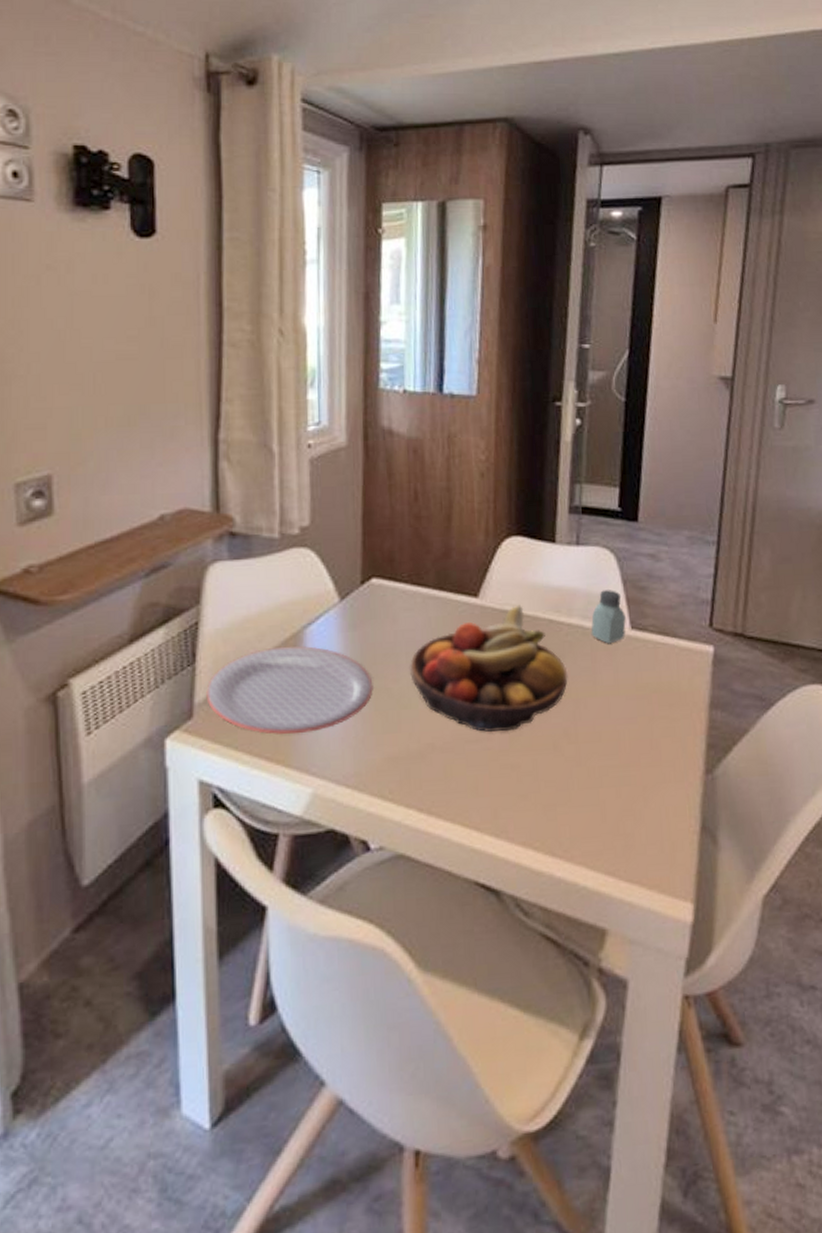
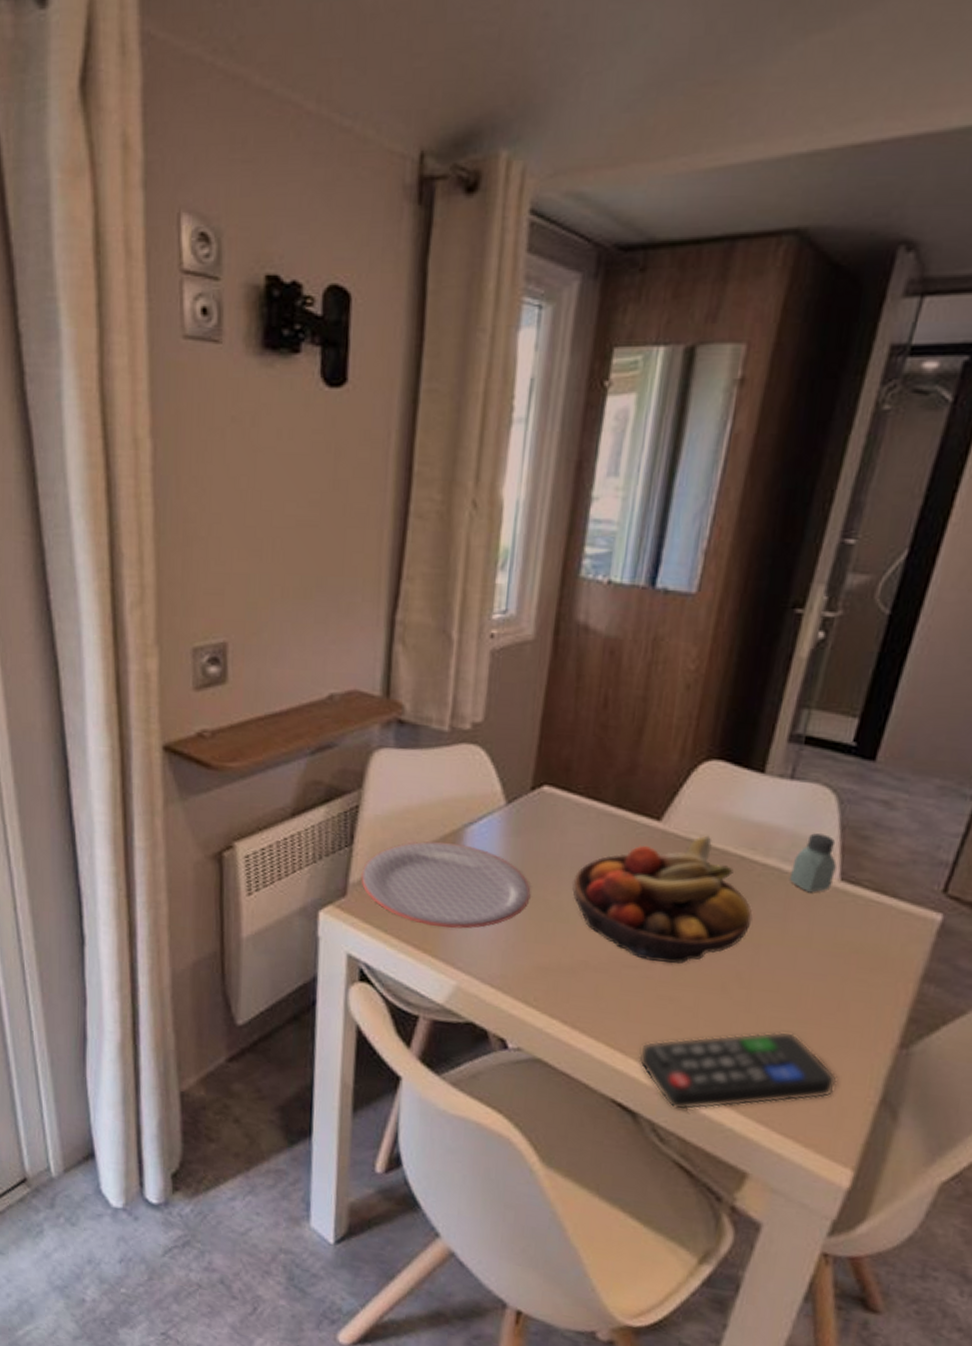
remote control: none [493,777,664,879] -> present [638,1031,838,1111]

